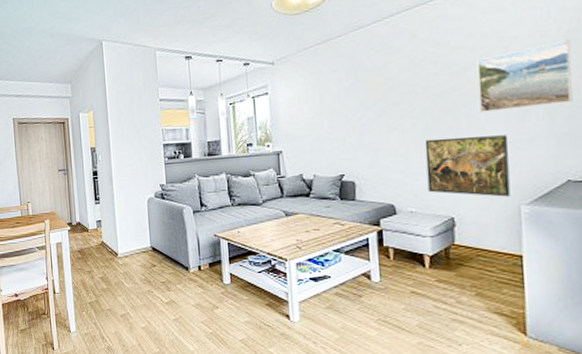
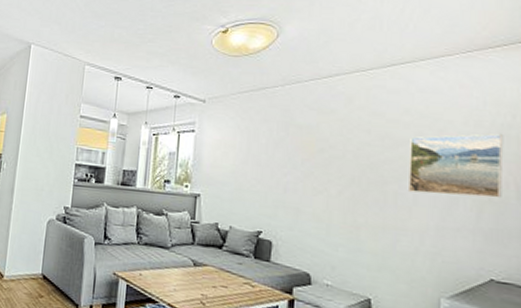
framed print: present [424,135,511,197] -> none [347,210,434,287]

